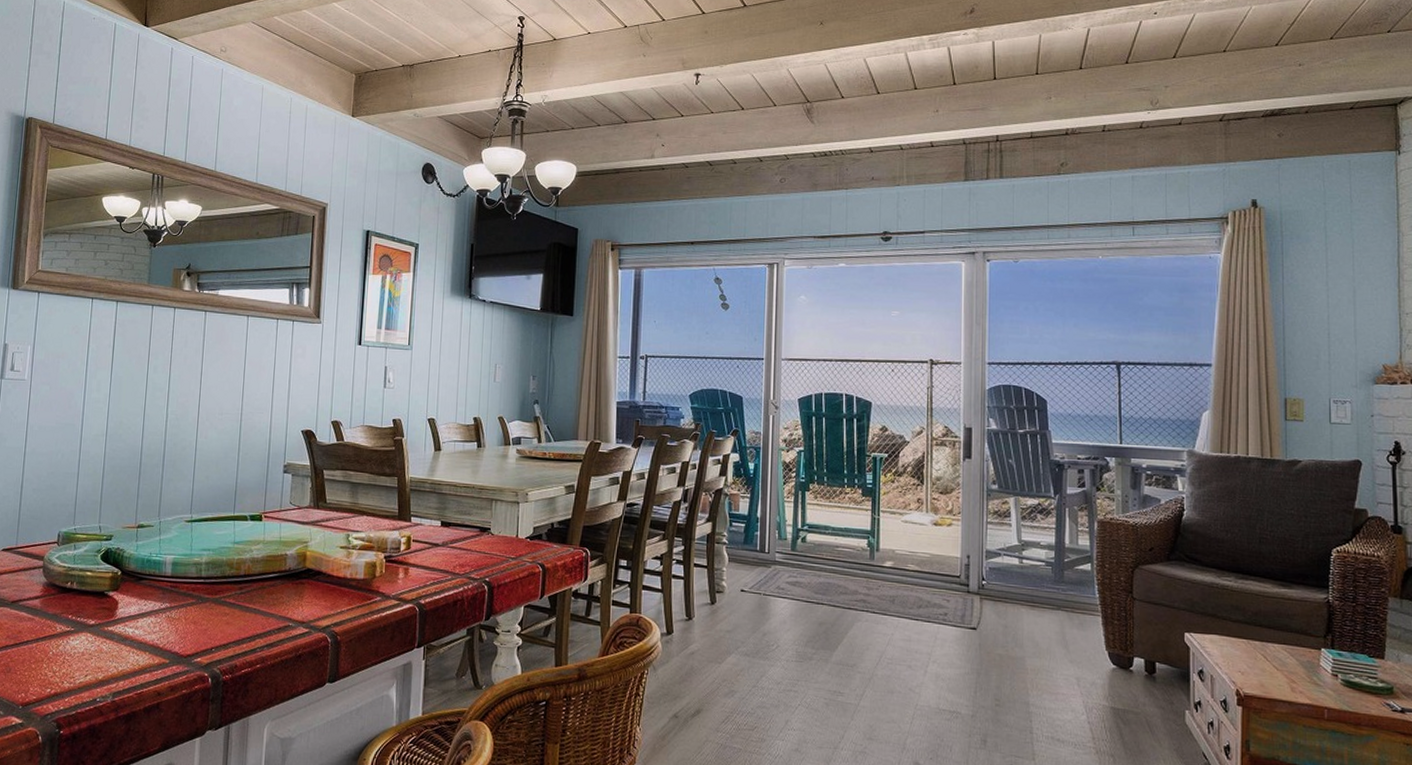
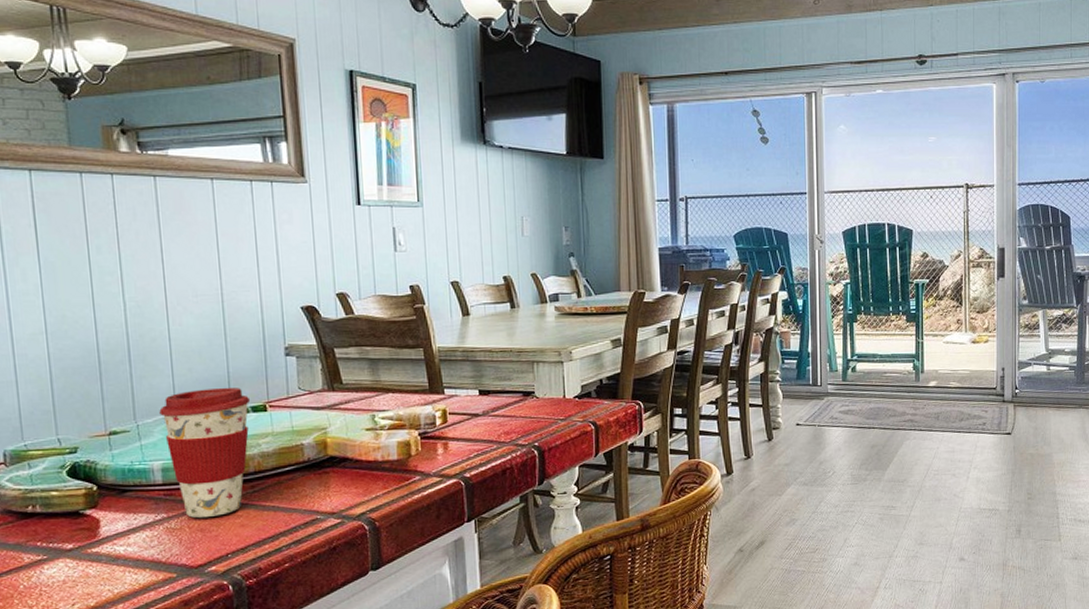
coffee cup: none [178,495,251,612] -> present [159,388,251,519]

